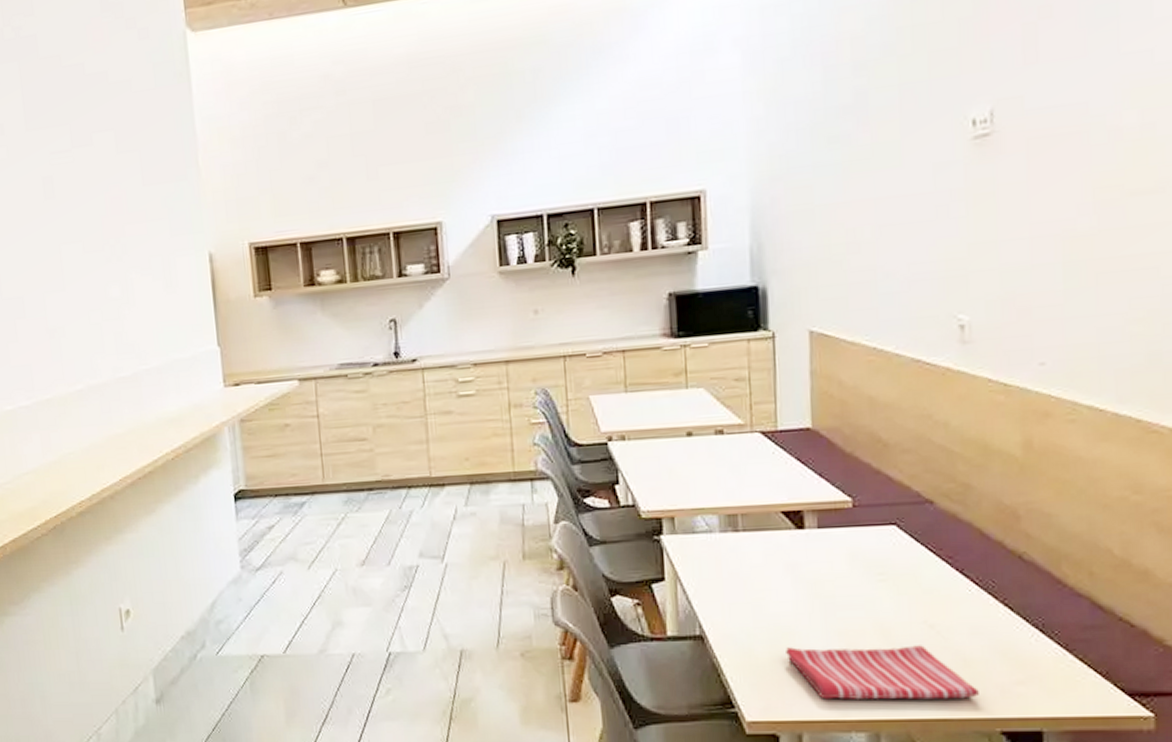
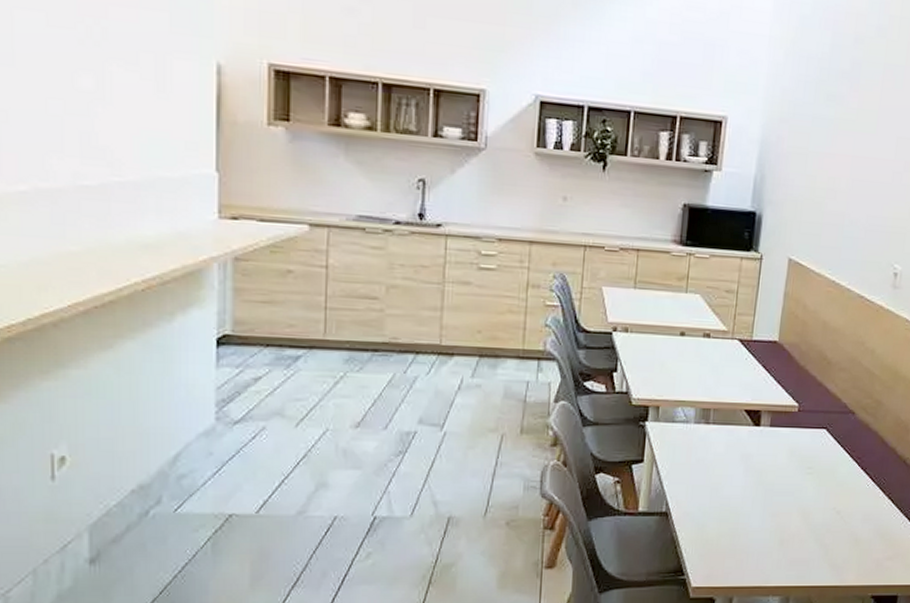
dish towel: present [786,645,979,700] -> none [730,525,862,570]

